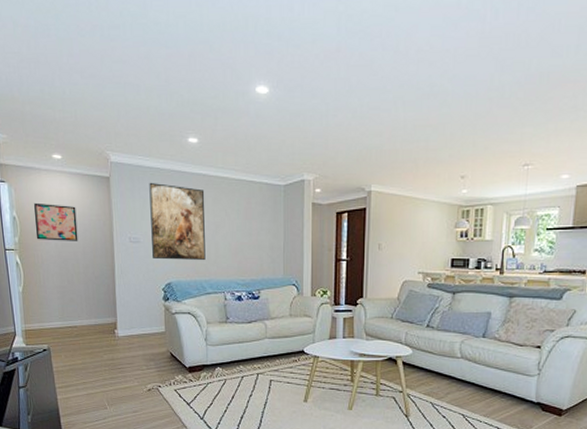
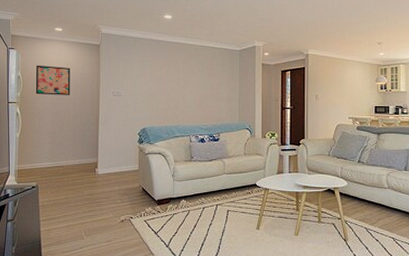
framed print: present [149,182,206,260] -> none [131,48,176,110]

